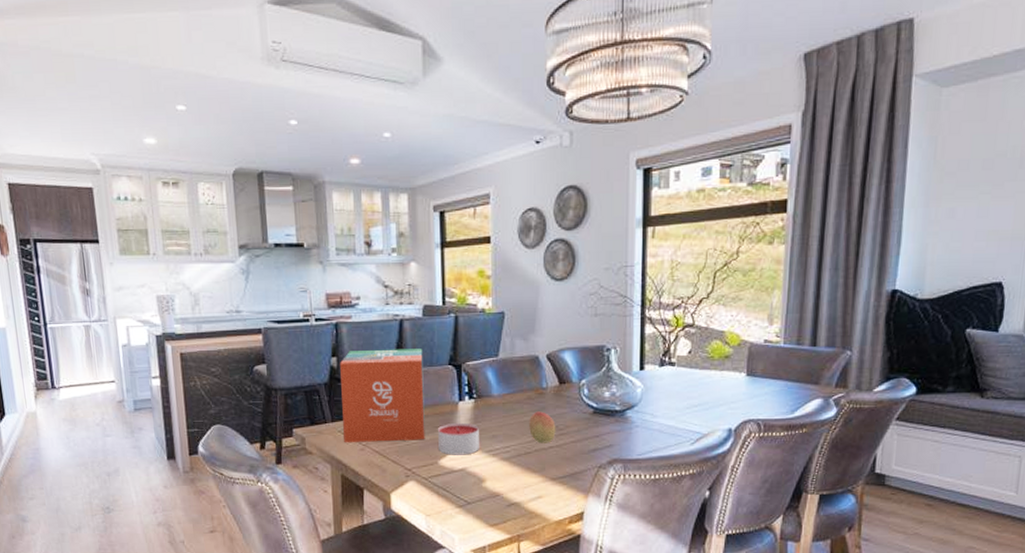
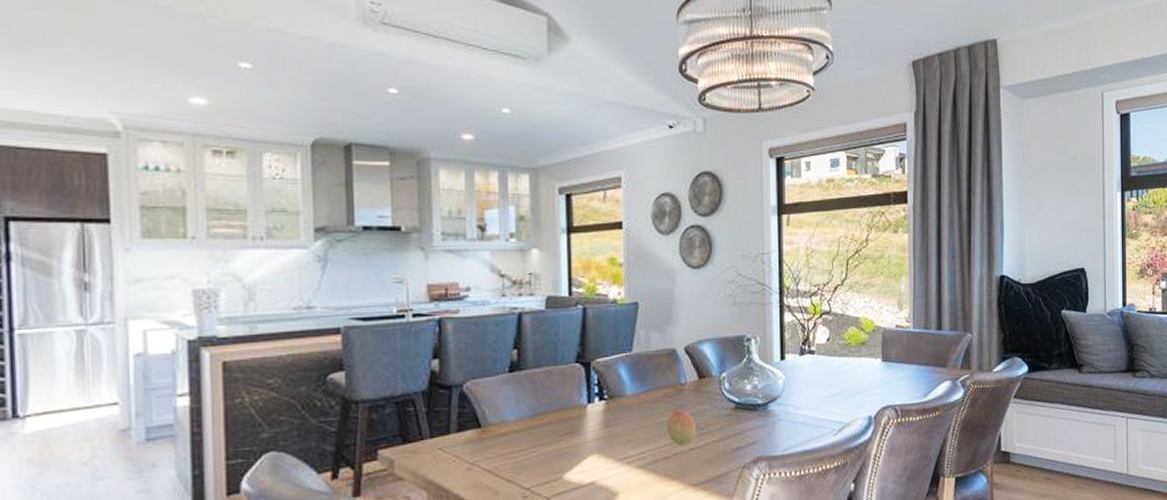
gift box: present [340,348,425,442] -> none [443,345,548,462]
candle: present [438,422,479,455] -> none [563,428,611,468]

